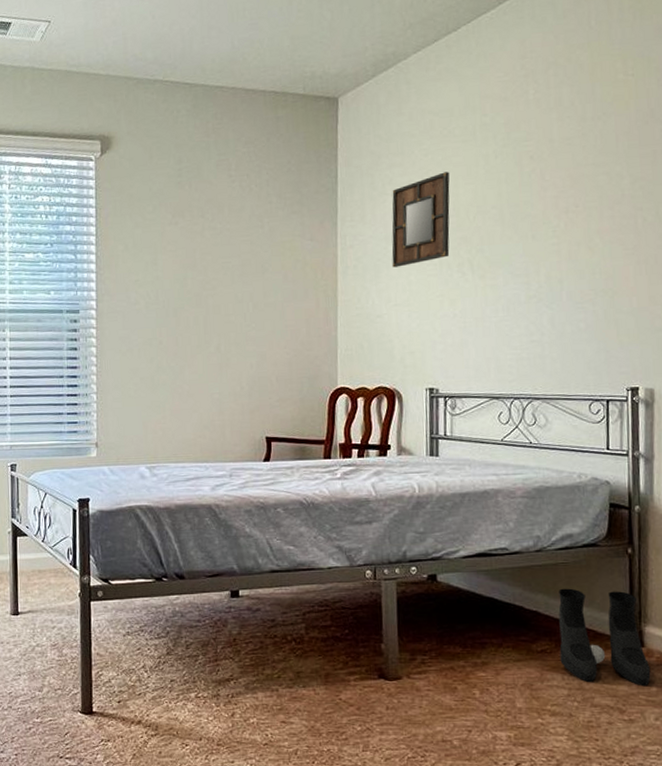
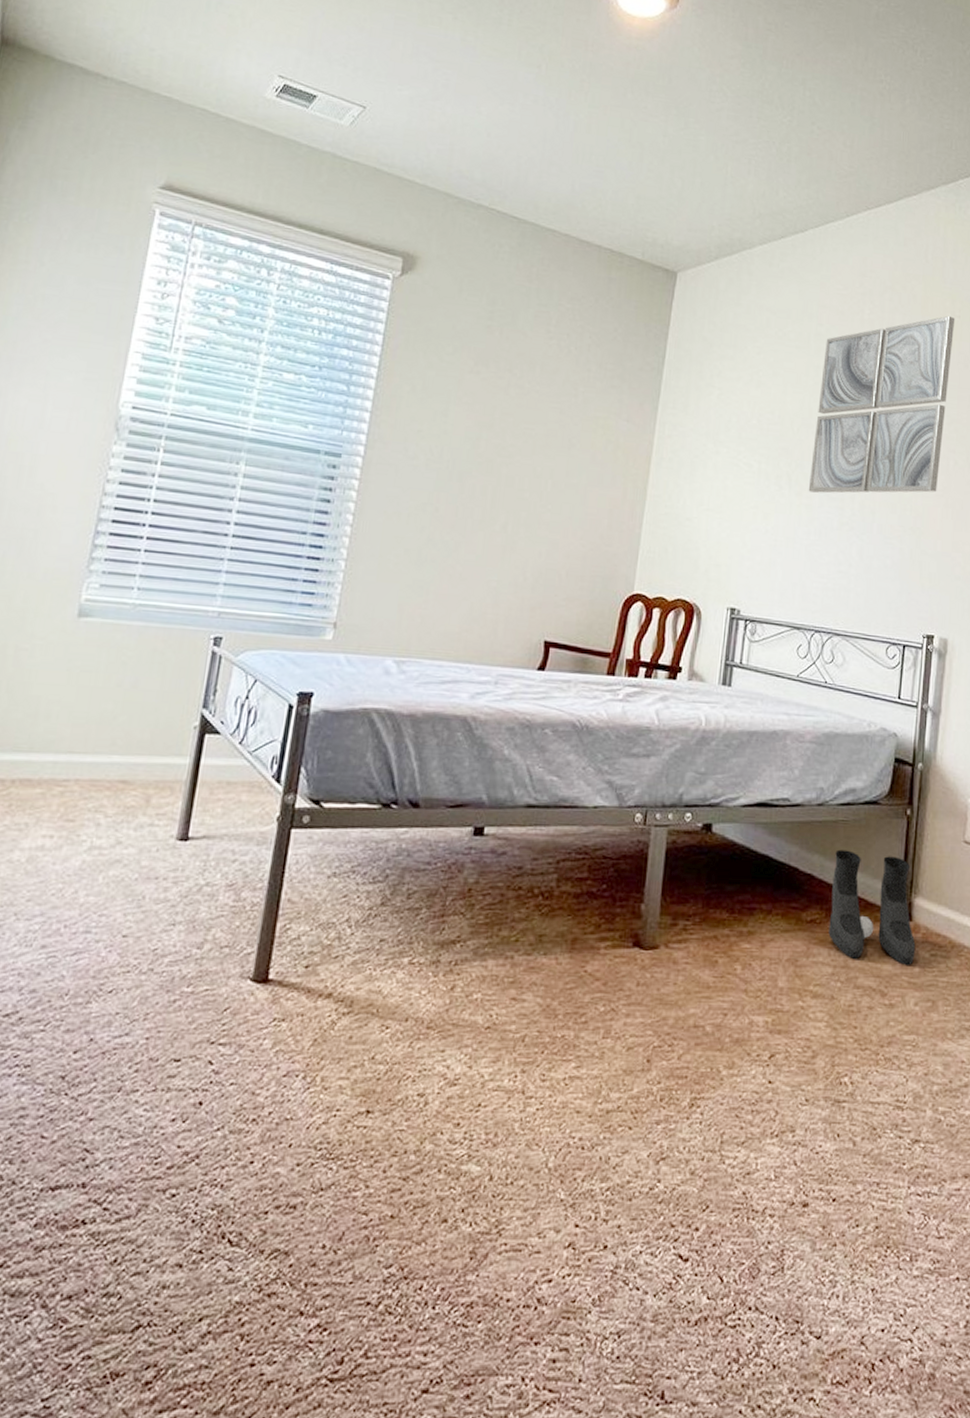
home mirror: present [391,172,450,268] -> none [709,375,780,469]
wall art: none [491,76,629,273] -> present [808,315,955,494]

